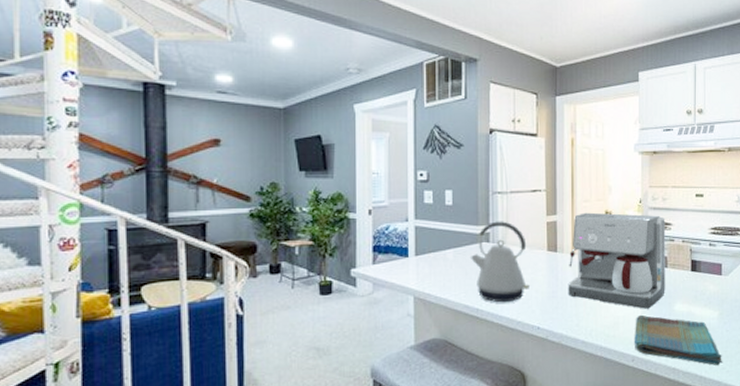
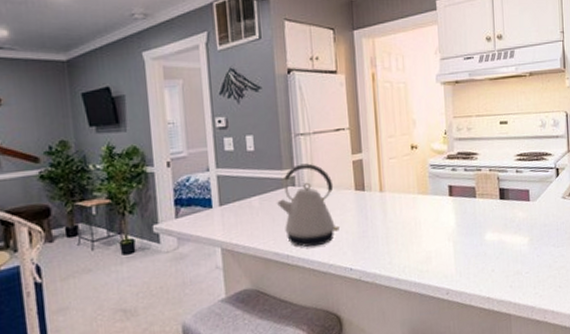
coffee maker: present [568,212,666,309] -> none [378,145,476,241]
dish towel: present [635,314,723,366] -> none [447,247,536,292]

